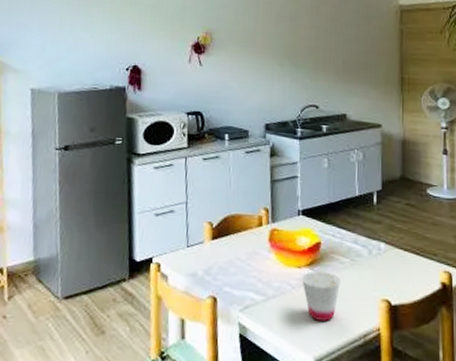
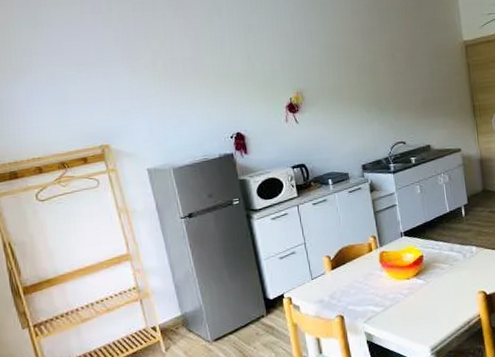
cup: present [302,271,340,321] -> none [411,278,444,318]

